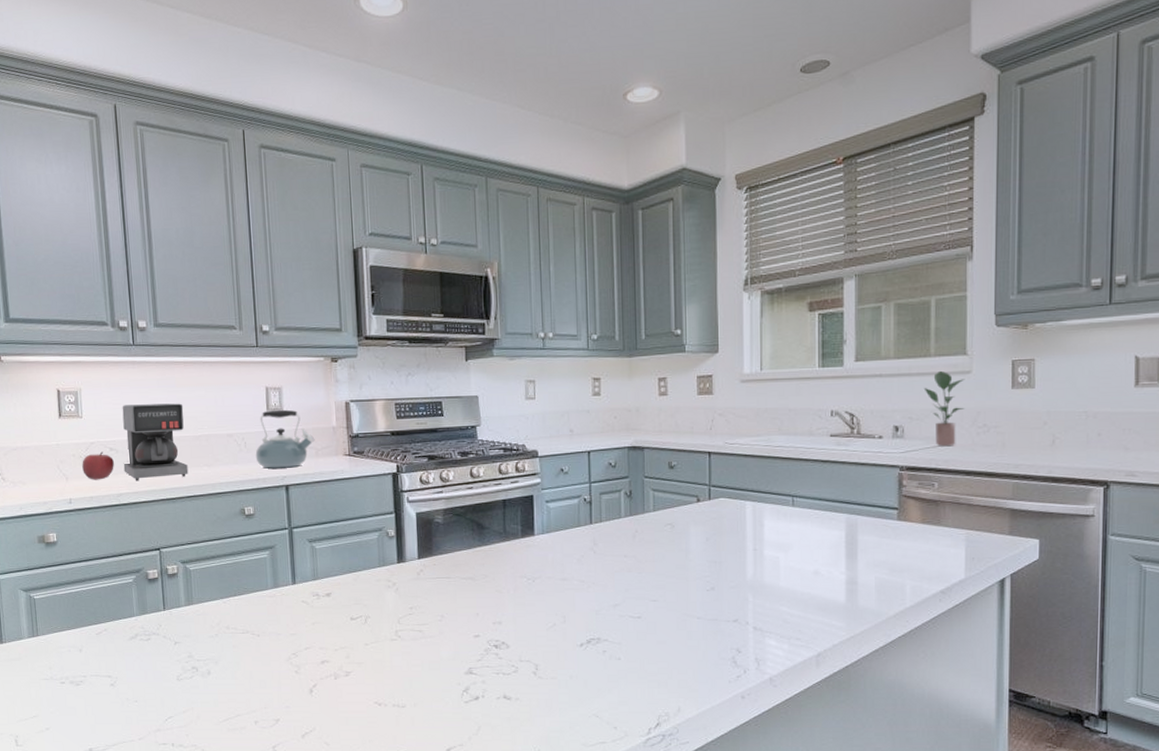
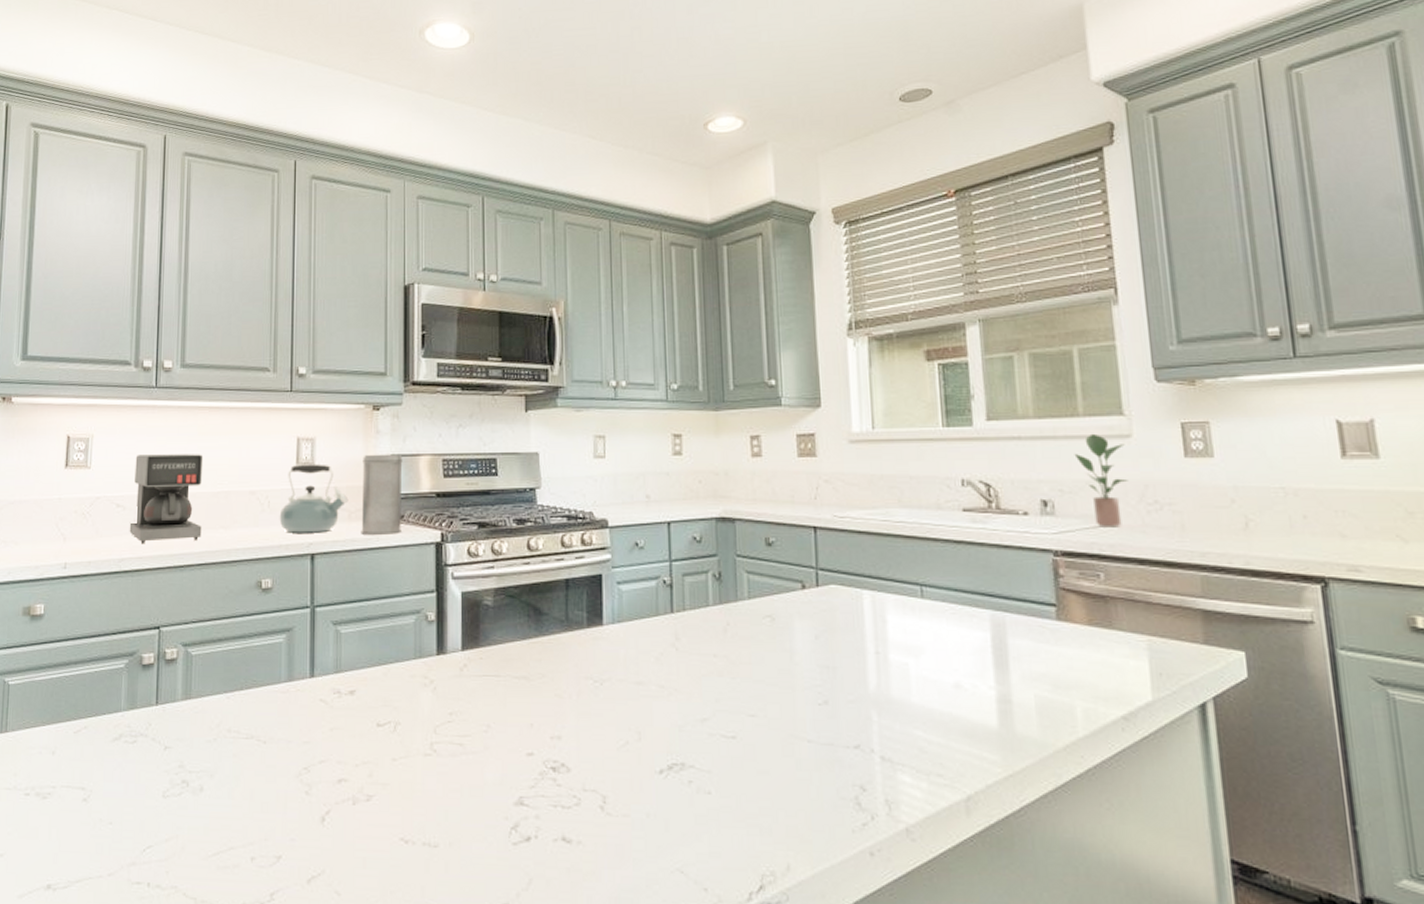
fruit: present [82,451,114,480] -> none [83,508,119,542]
canister: none [325,399,362,469] -> present [361,454,403,536]

